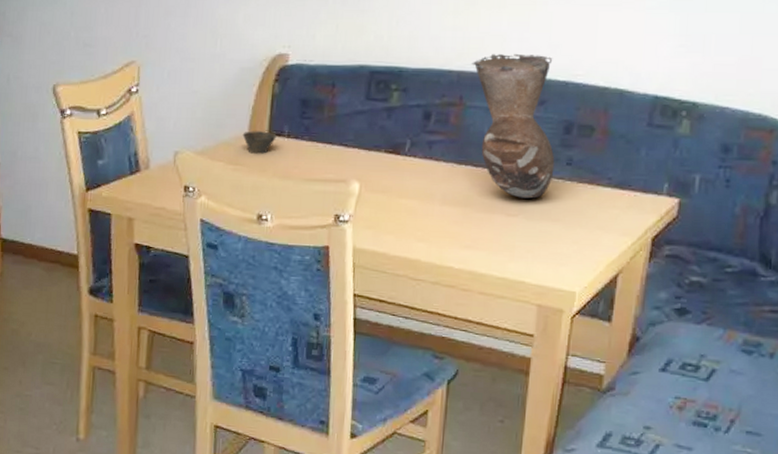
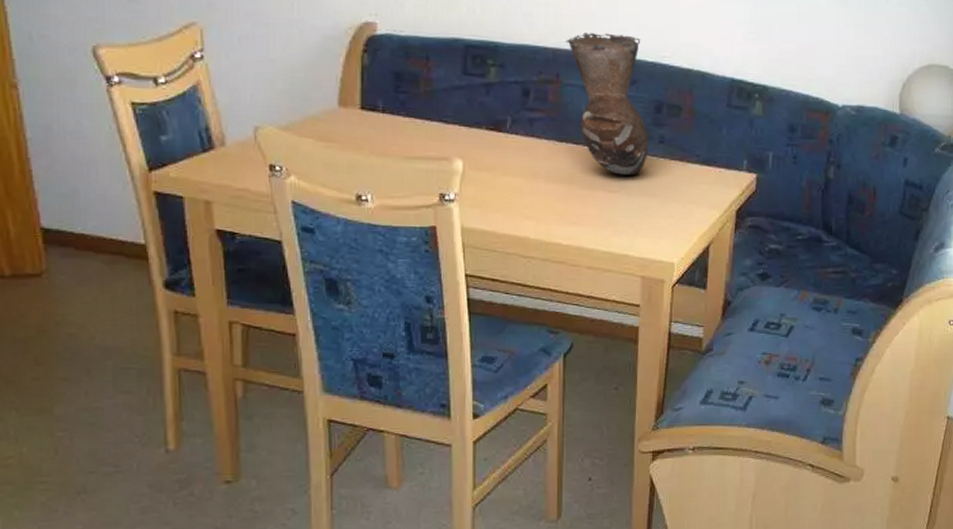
cup: present [242,131,277,155] -> none [332,105,370,131]

